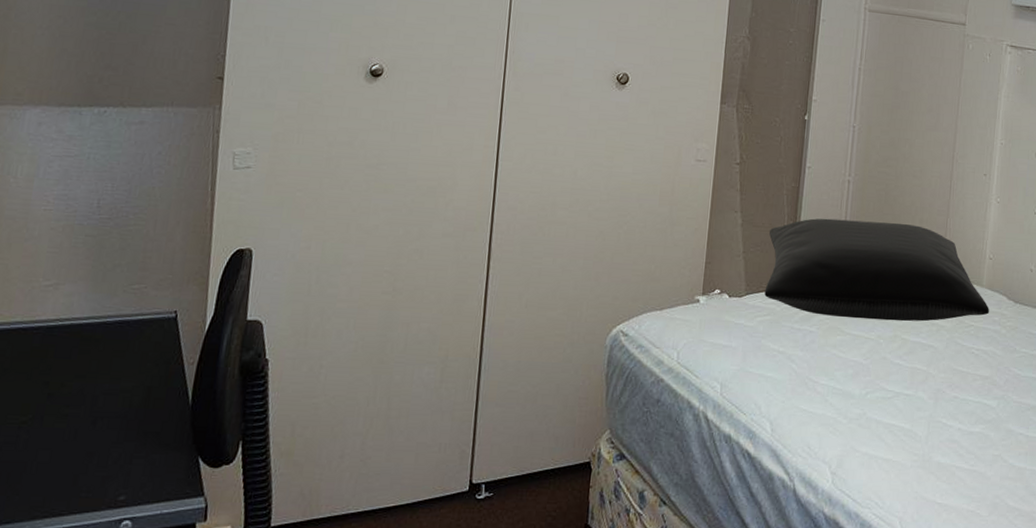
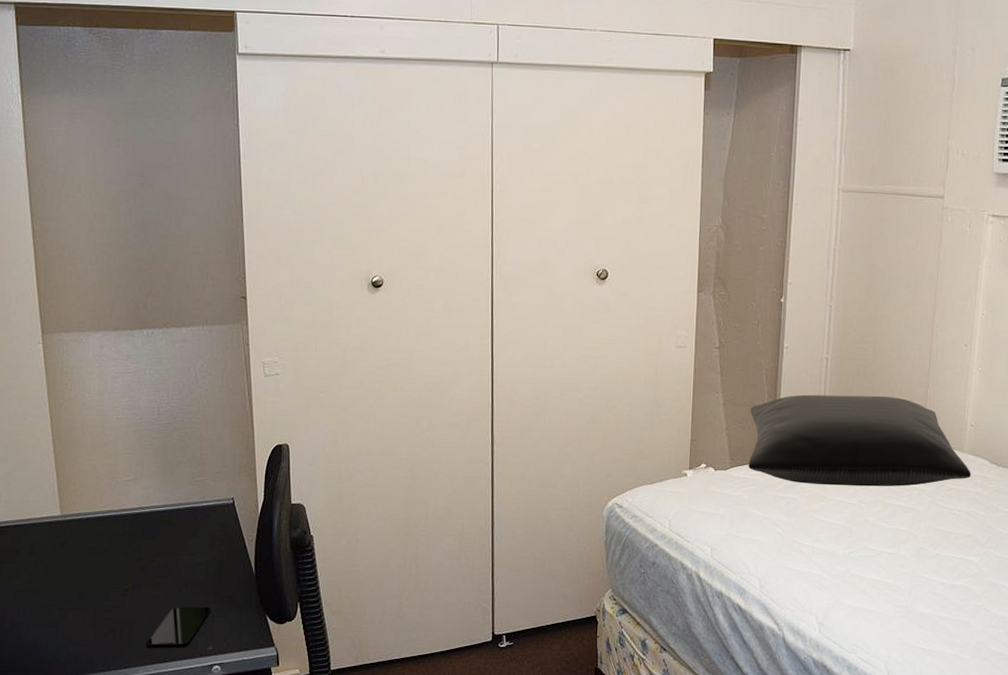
phone: none [39,444,130,499] -> present [146,606,211,649]

